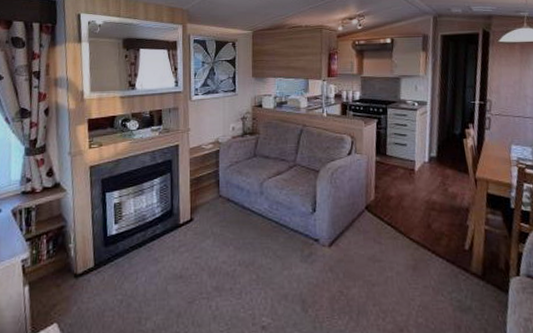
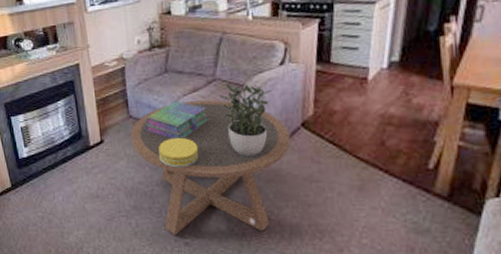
coffee table: none [218,183,357,318] -> present [130,100,291,235]
stack of books: none [232,183,289,219] -> present [144,101,208,139]
decorative box: none [244,217,279,247] -> present [158,137,199,168]
potted plant: none [298,170,344,236] -> present [218,84,274,156]

